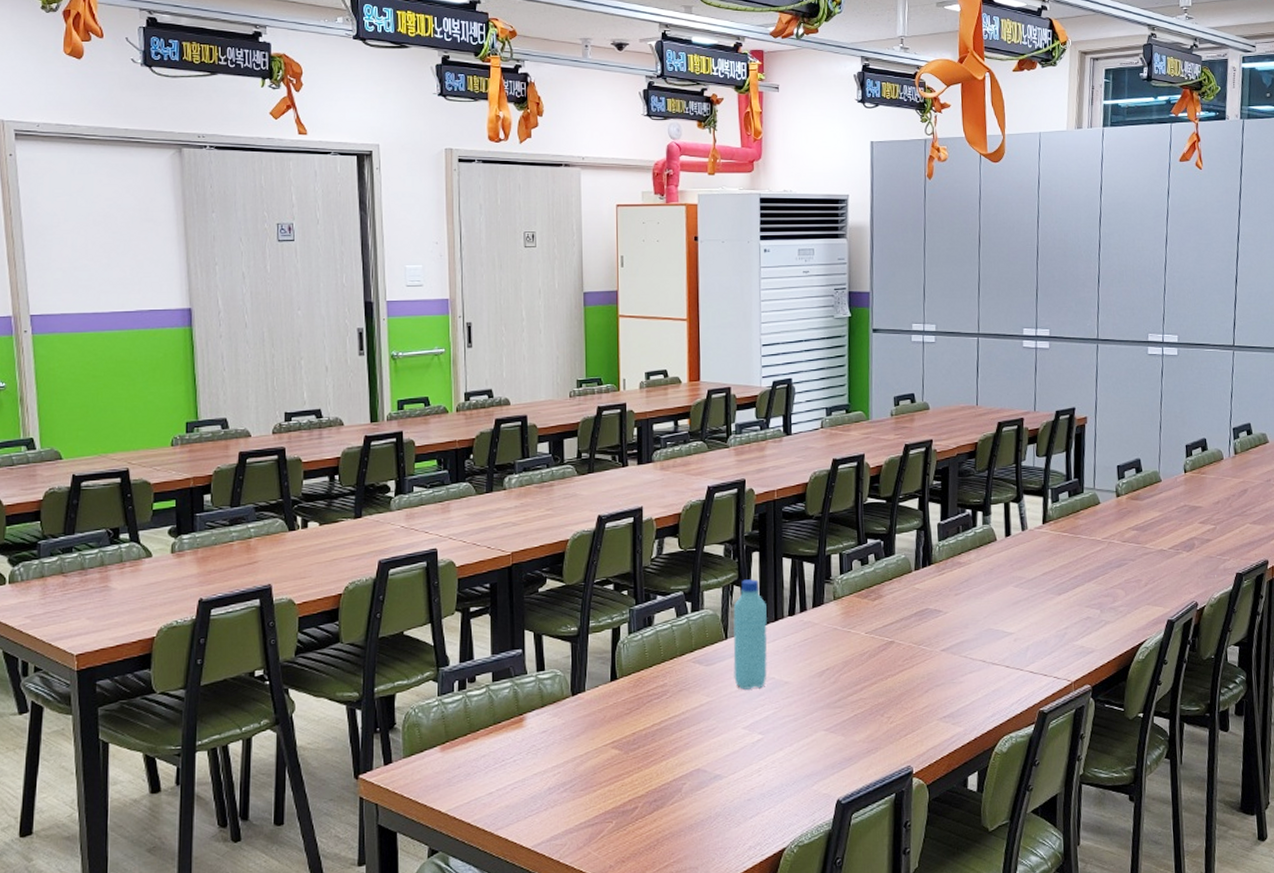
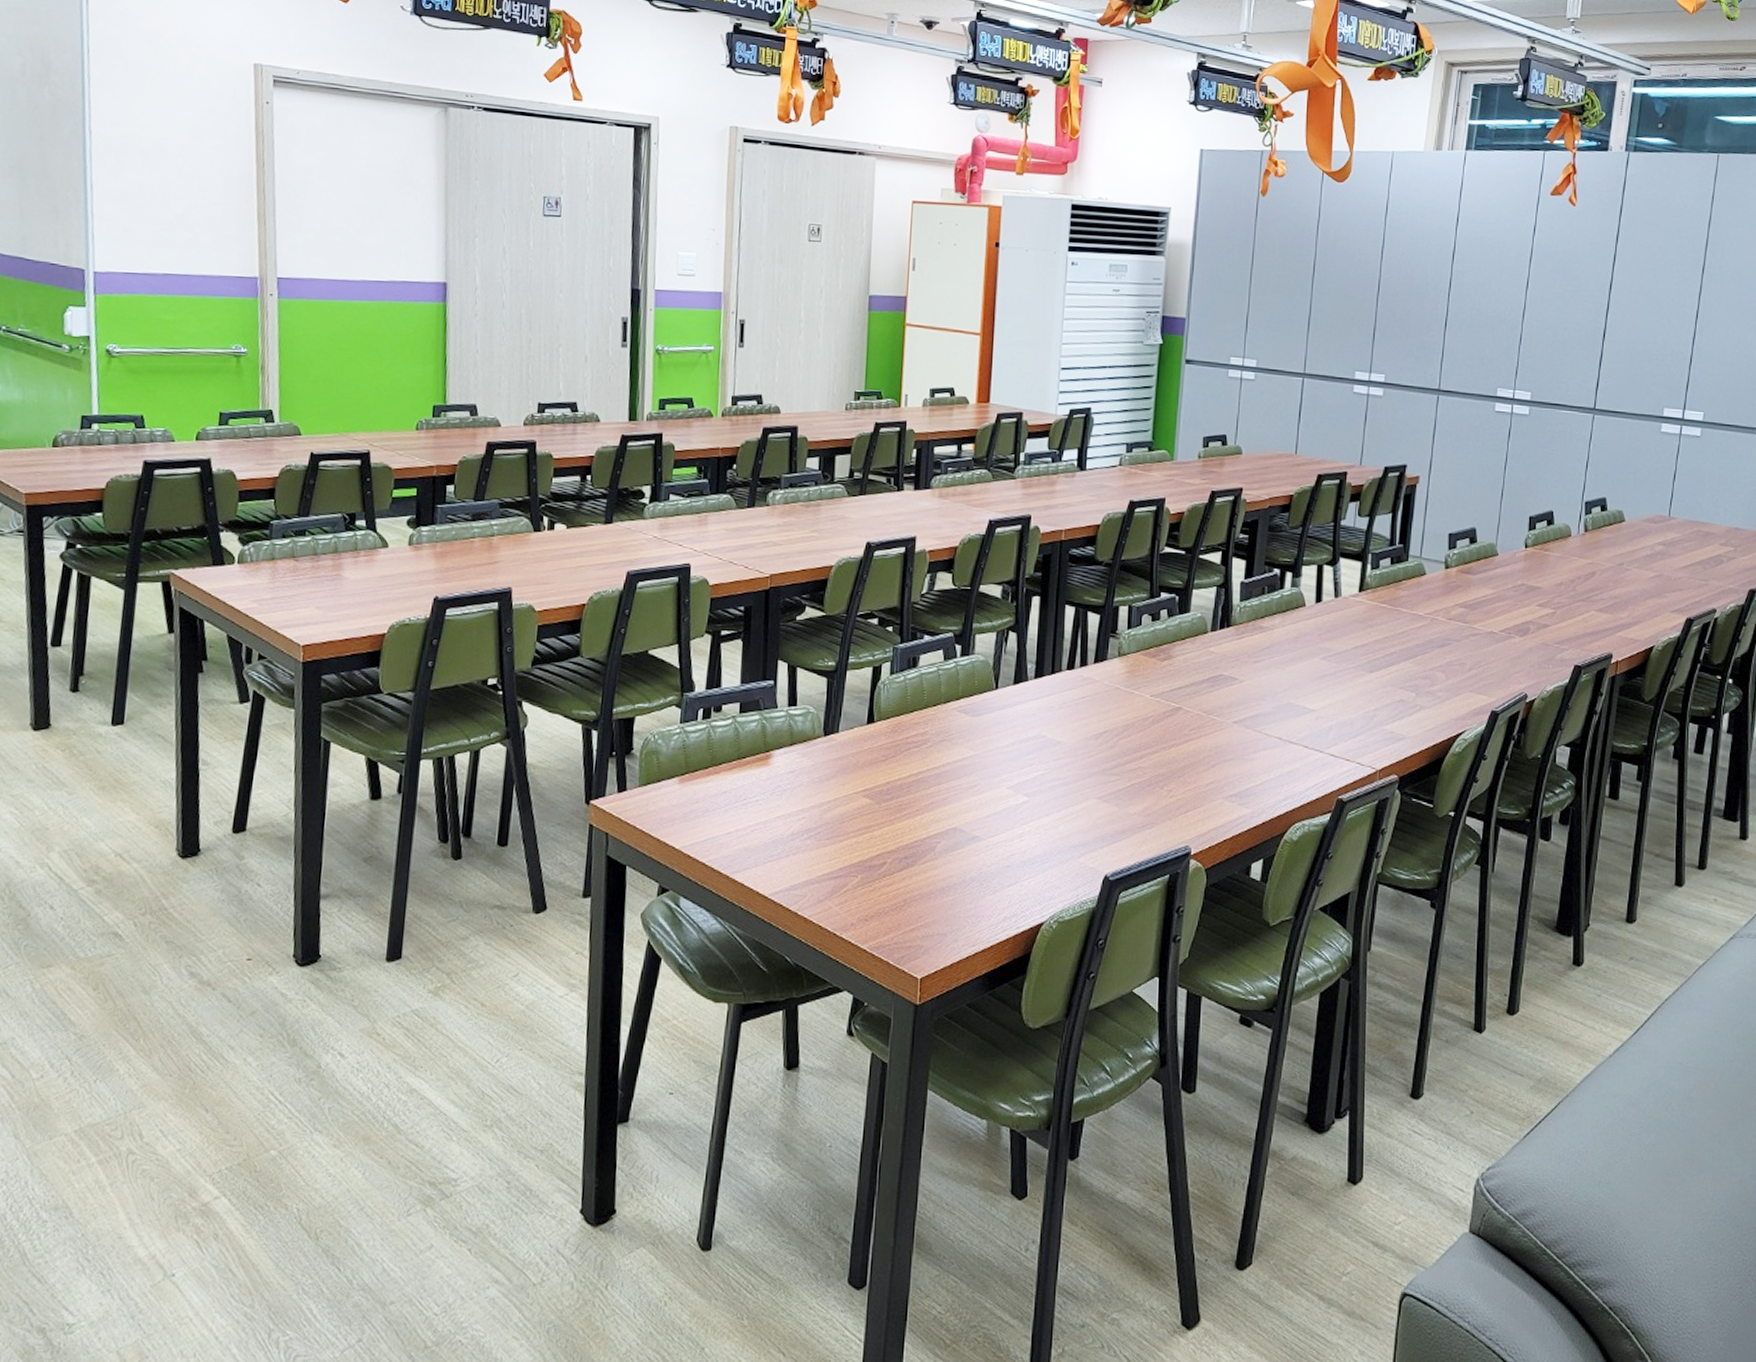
water bottle: present [733,579,768,690] -> none [1002,625,1044,746]

